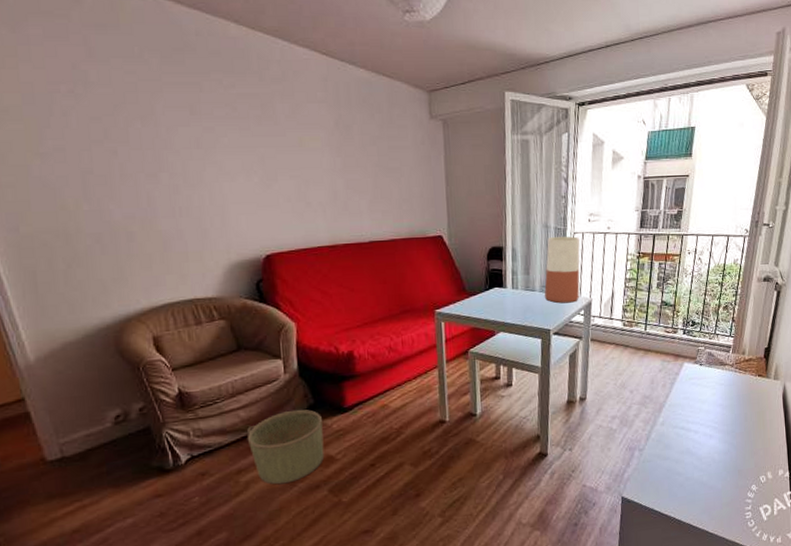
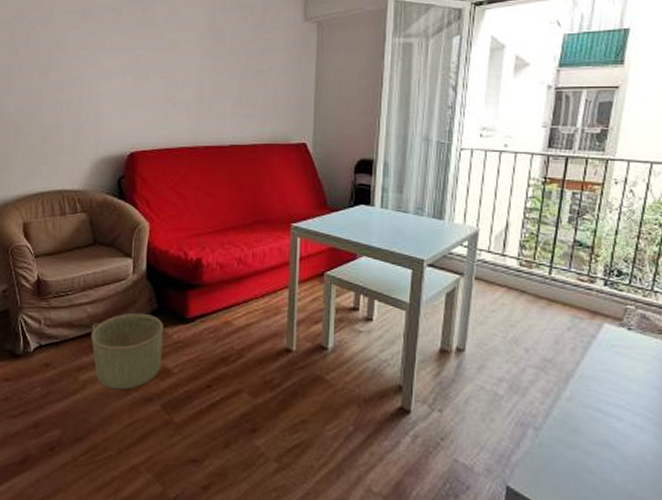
vase: present [544,236,580,304] -> none [420,153,467,231]

